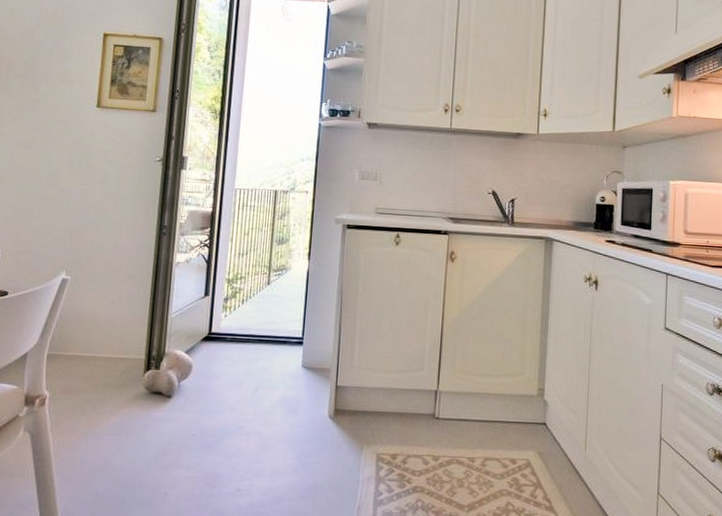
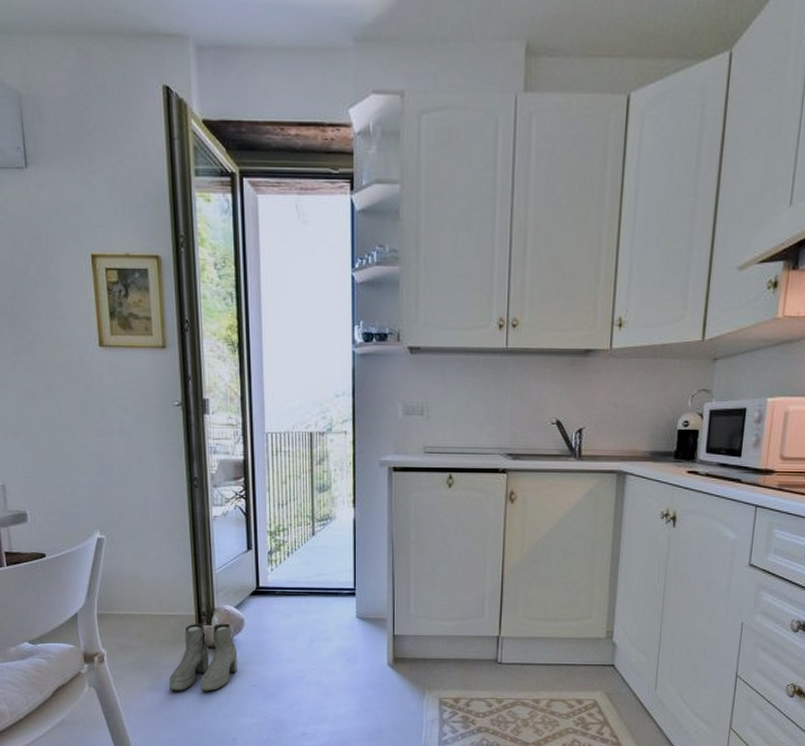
boots: none [106,367,181,440] -> present [168,623,237,692]

